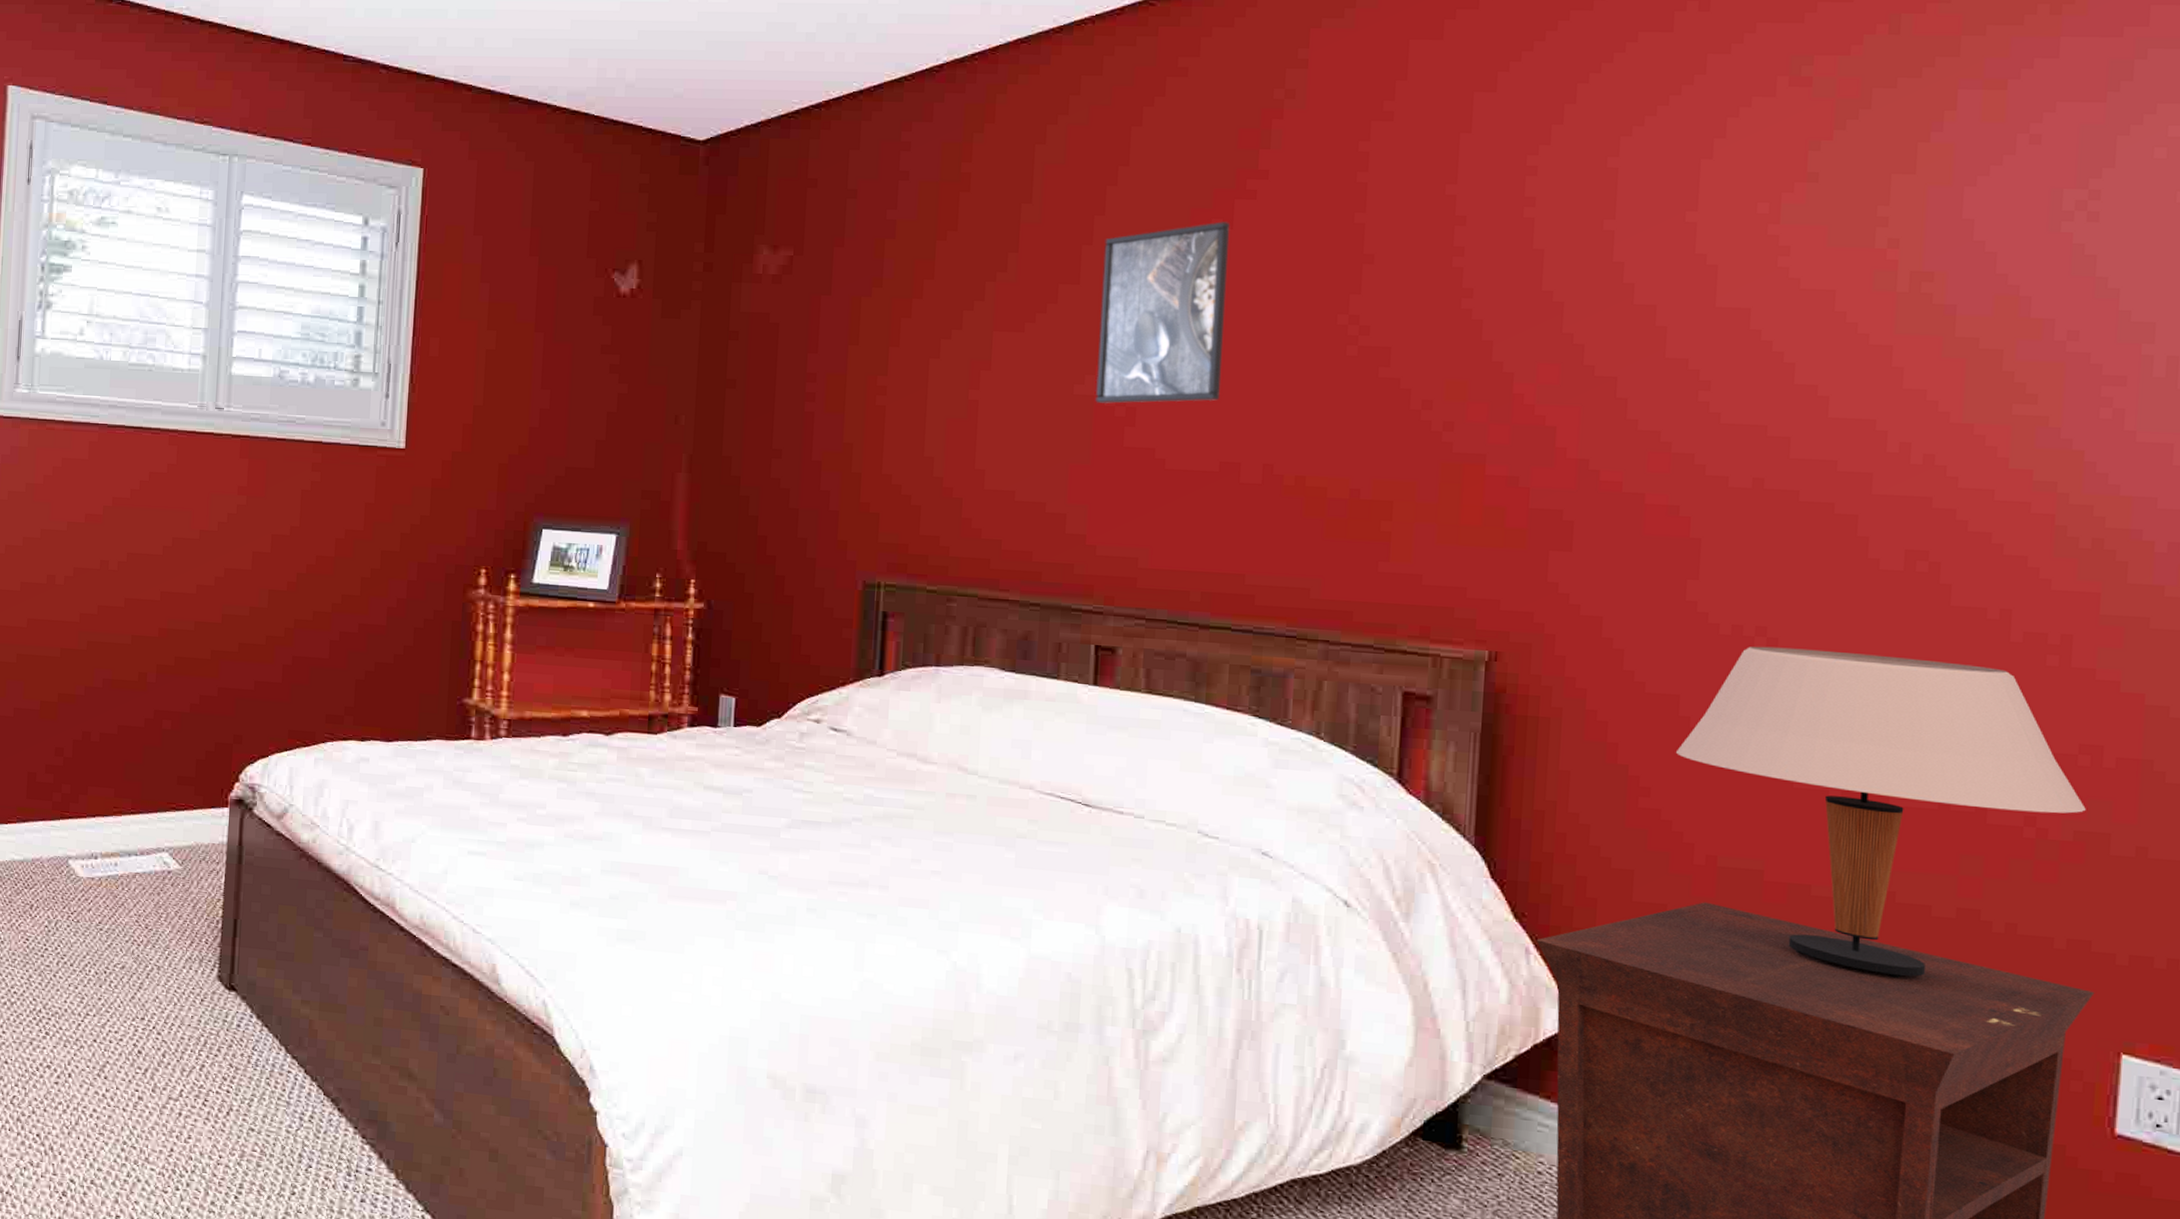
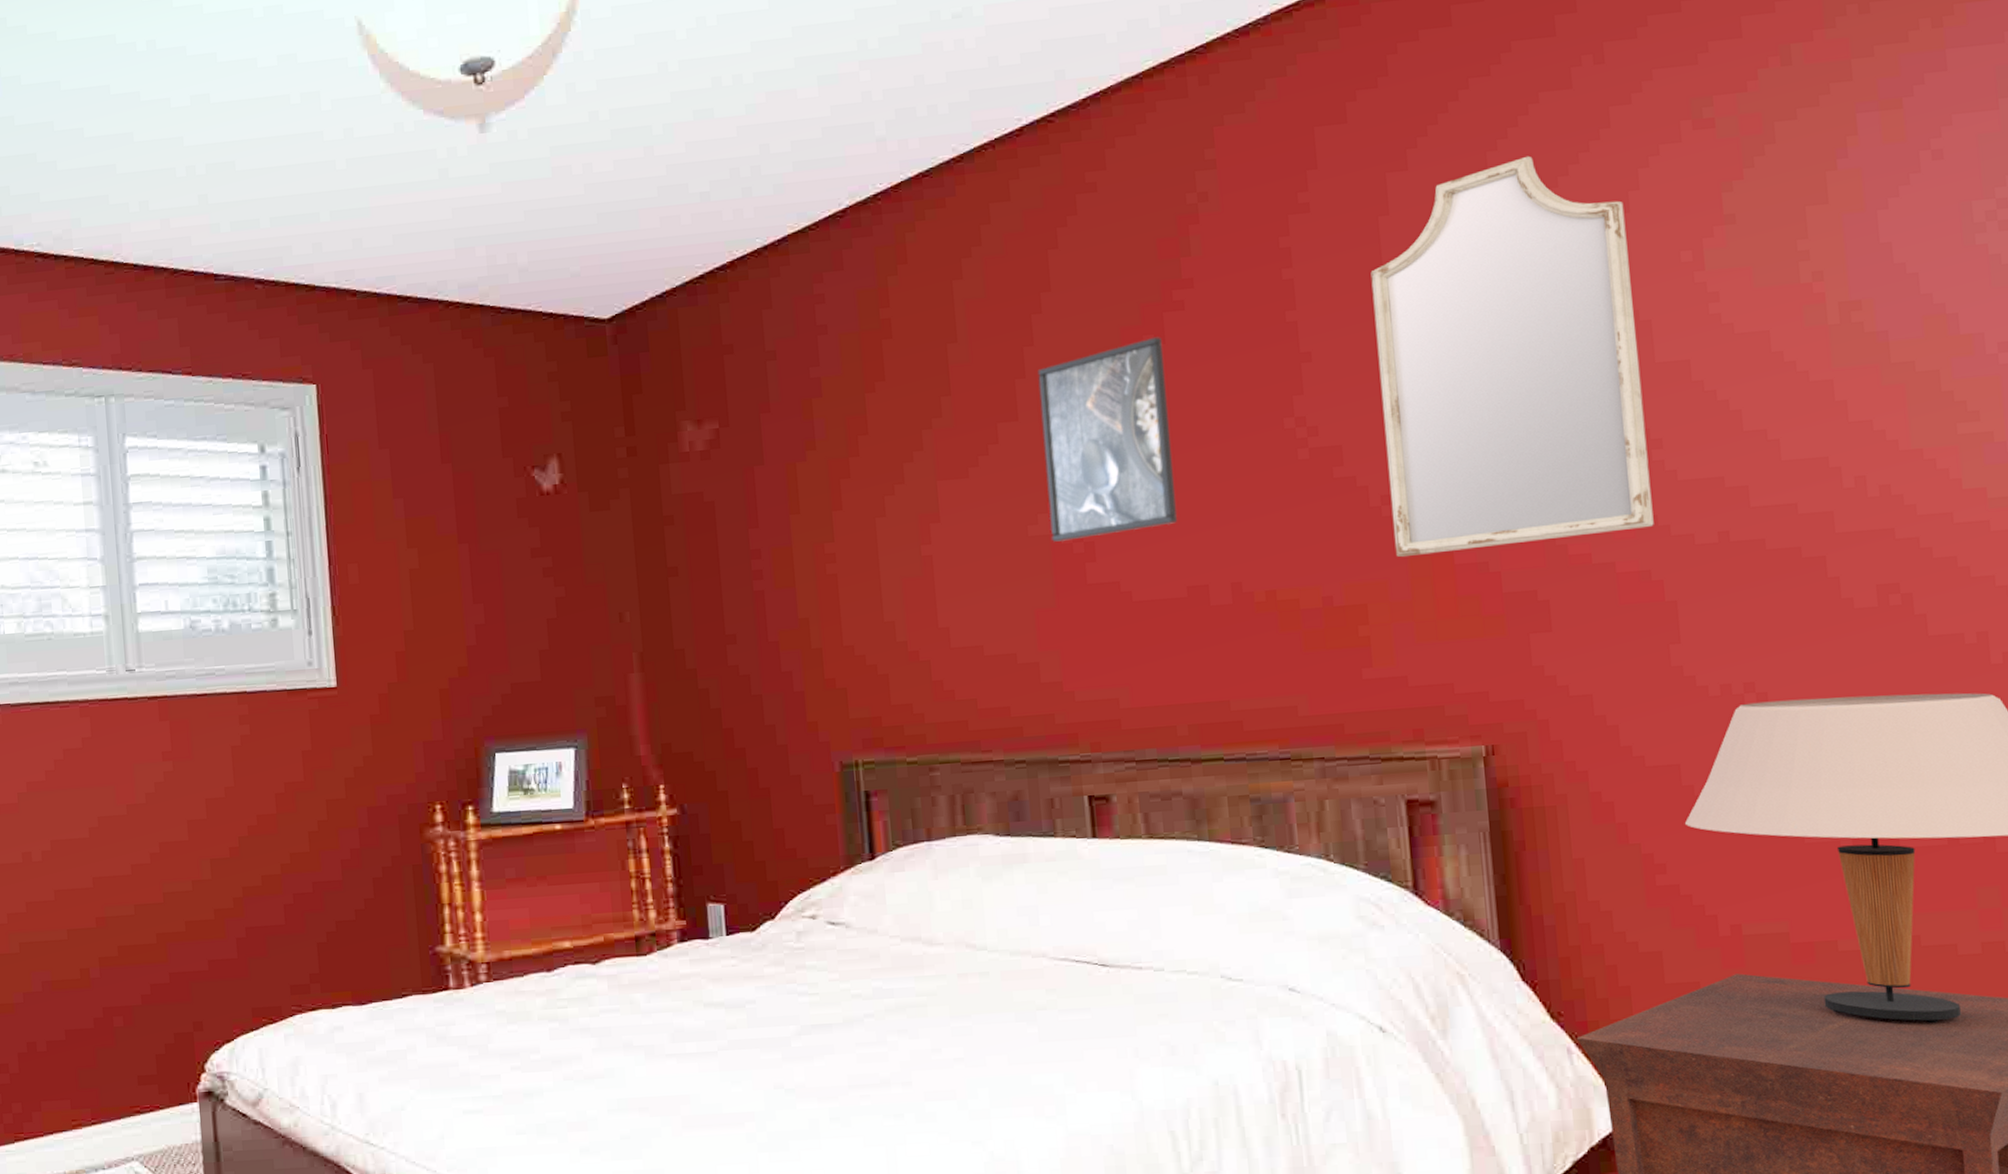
home mirror: none [1428,92,1707,465] -> present [1370,155,1654,557]

